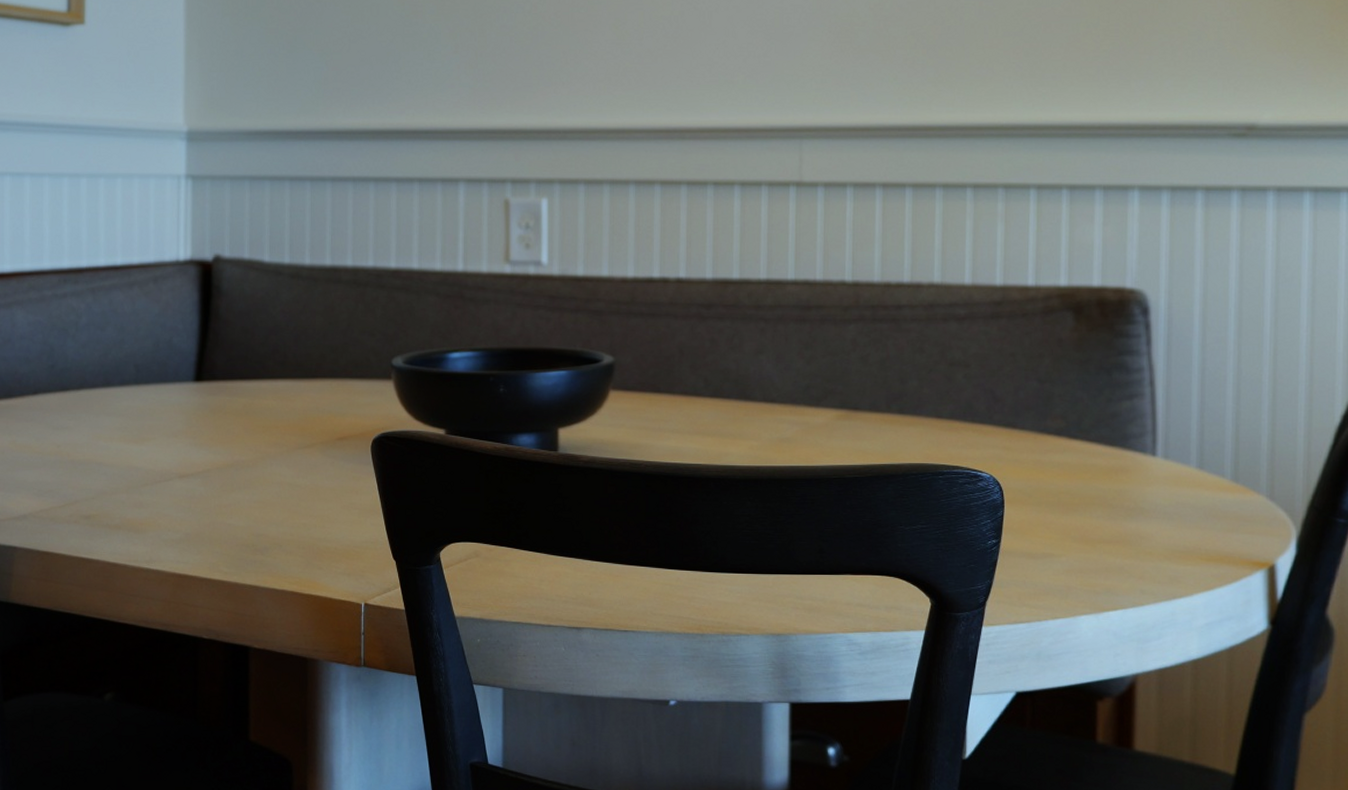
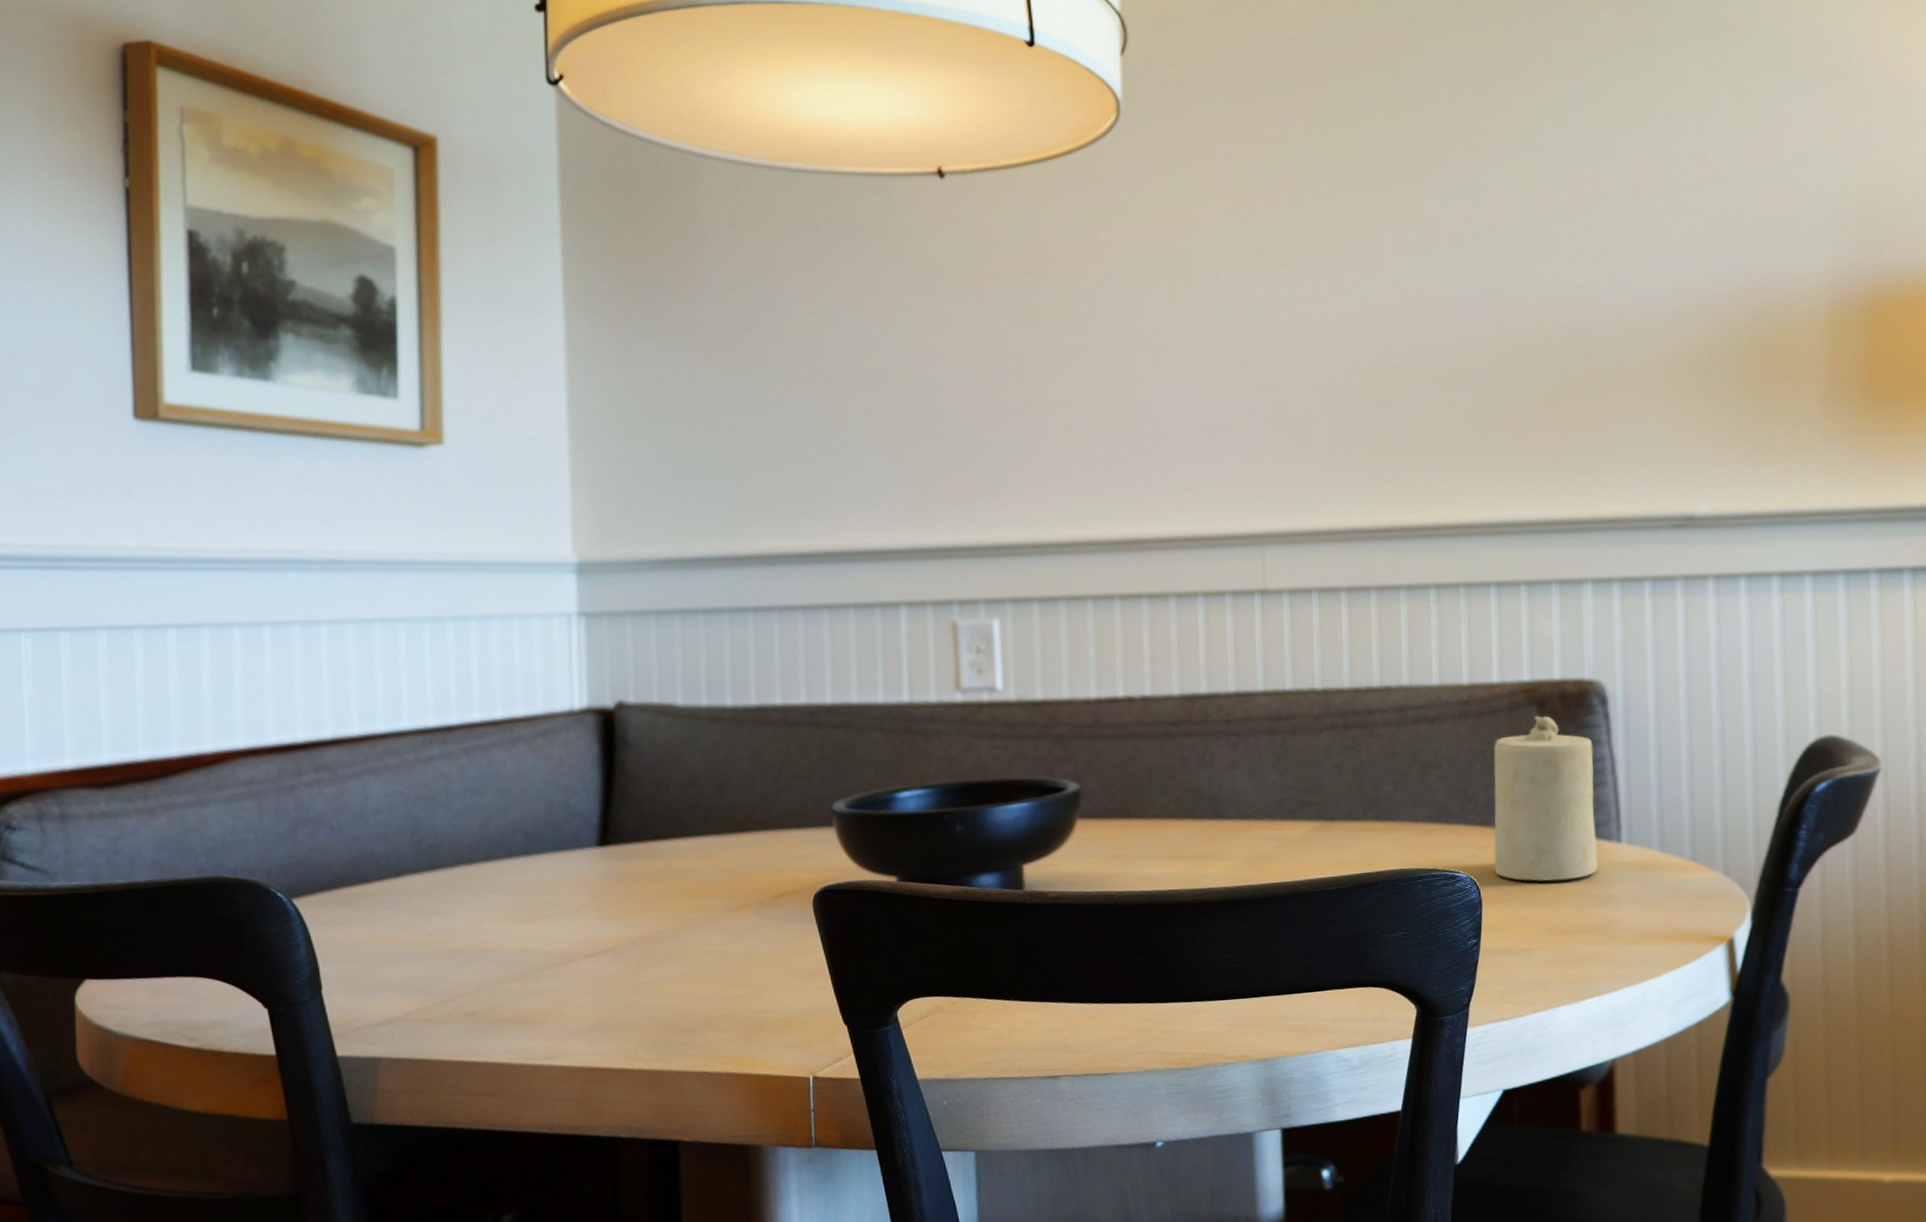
candle: none [1019,321,1131,489] -> present [1493,715,1598,881]

